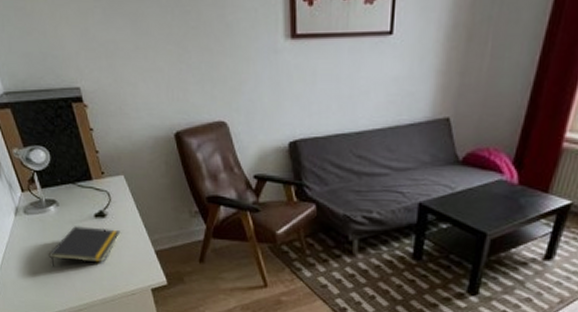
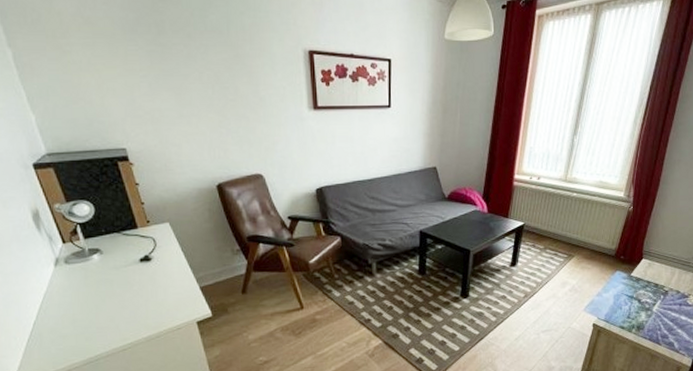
notepad: present [48,226,121,268] -> none [90,270,166,312]

